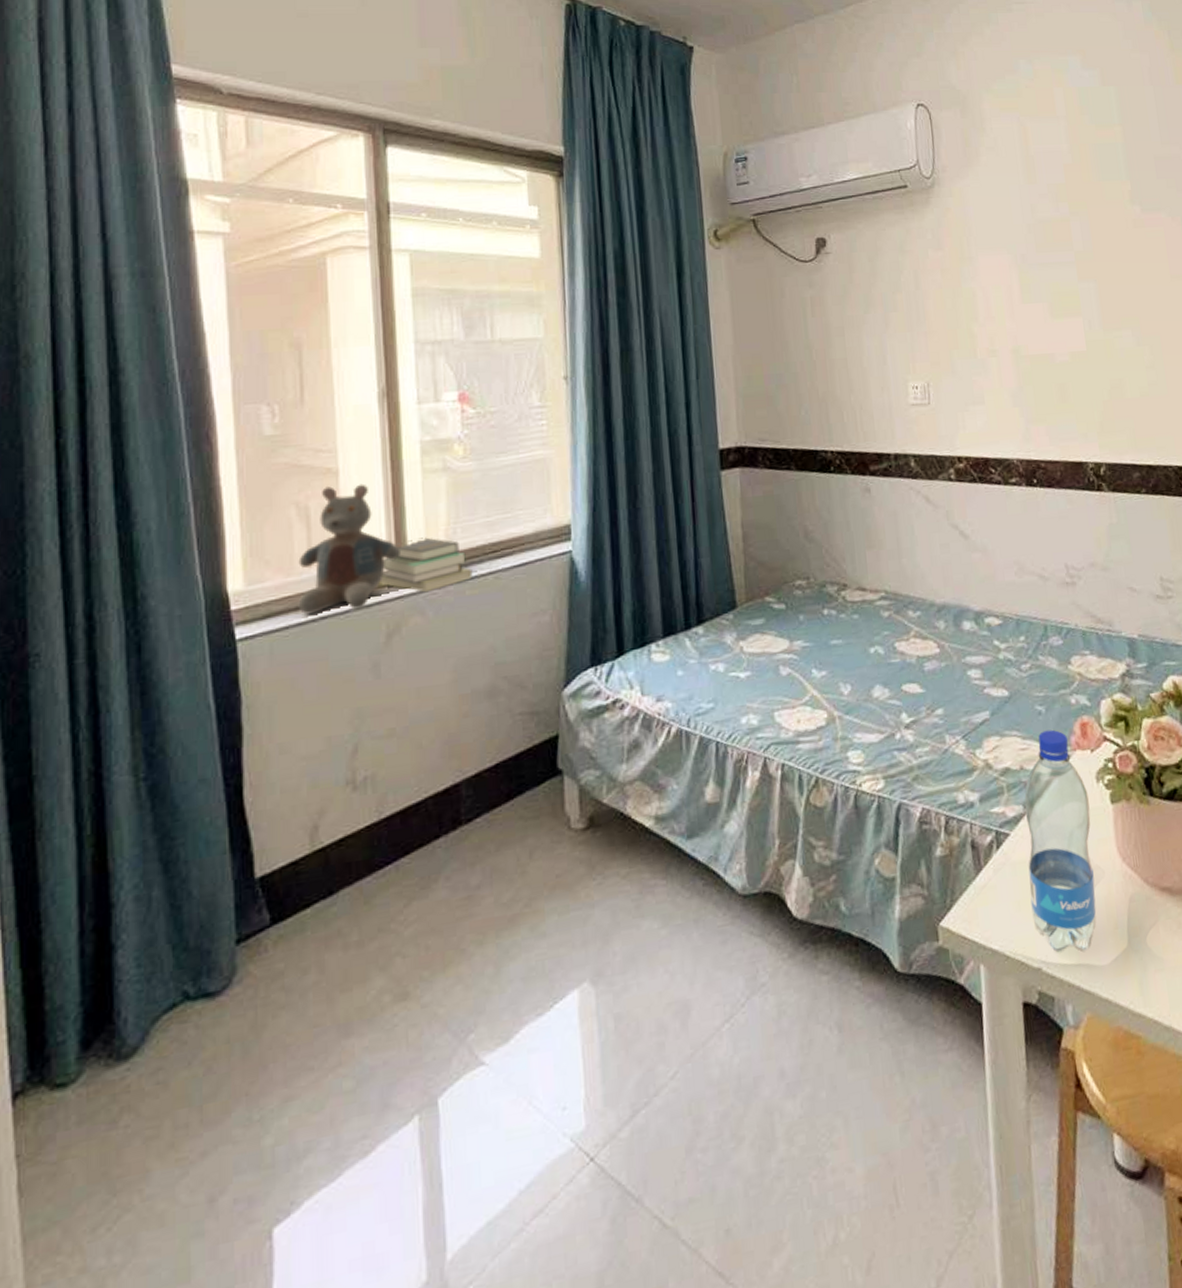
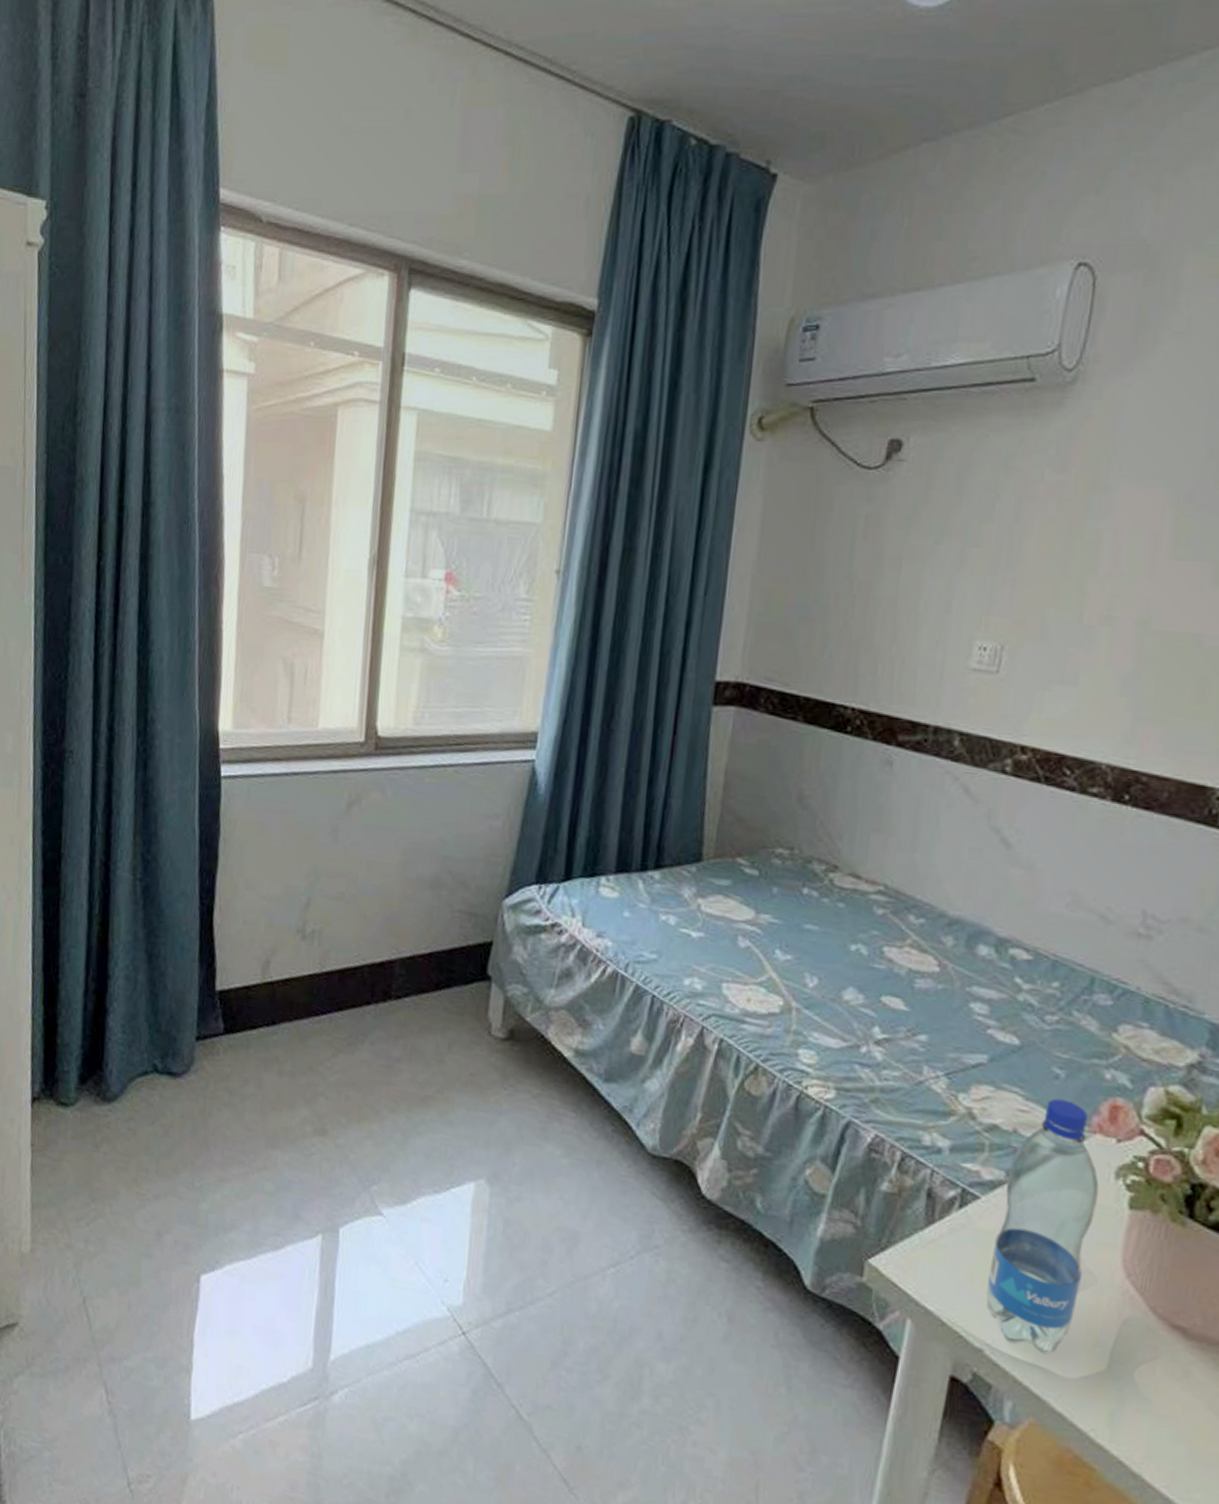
stuffed animal: present [298,484,400,615] -> none [275,647,370,773]
books: present [381,537,473,593] -> none [349,715,434,771]

